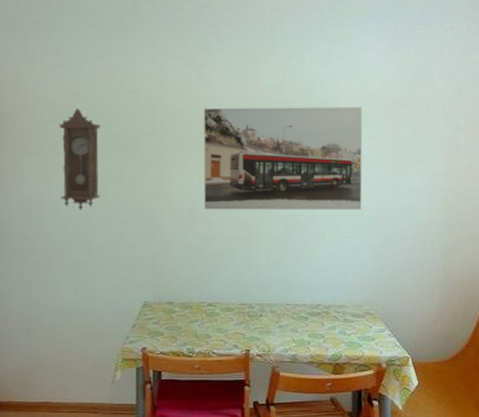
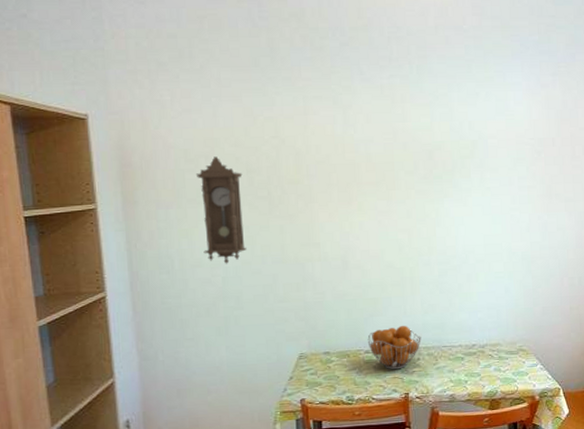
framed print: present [204,107,363,211] -> none [351,147,513,257]
fruit basket: none [210,280,265,325] -> present [367,325,421,370]

